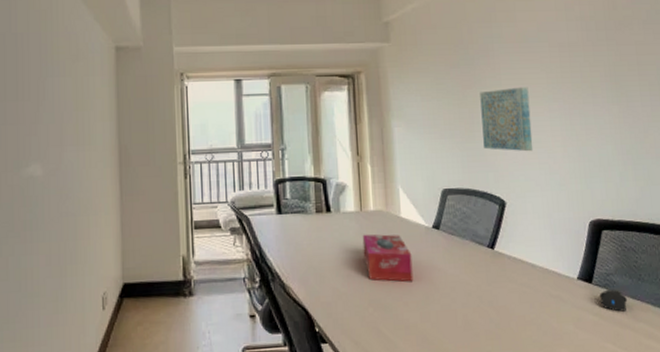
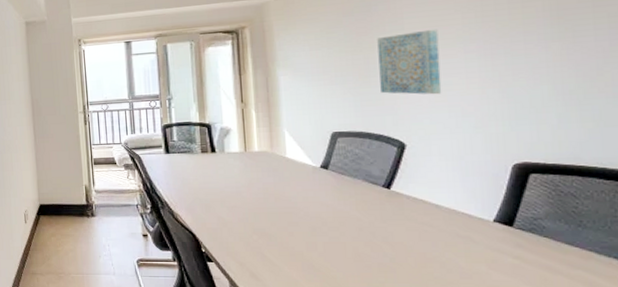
tissue box: present [362,234,413,282] -> none [247,172,299,215]
computer mouse: present [600,289,628,312] -> none [523,233,562,257]

